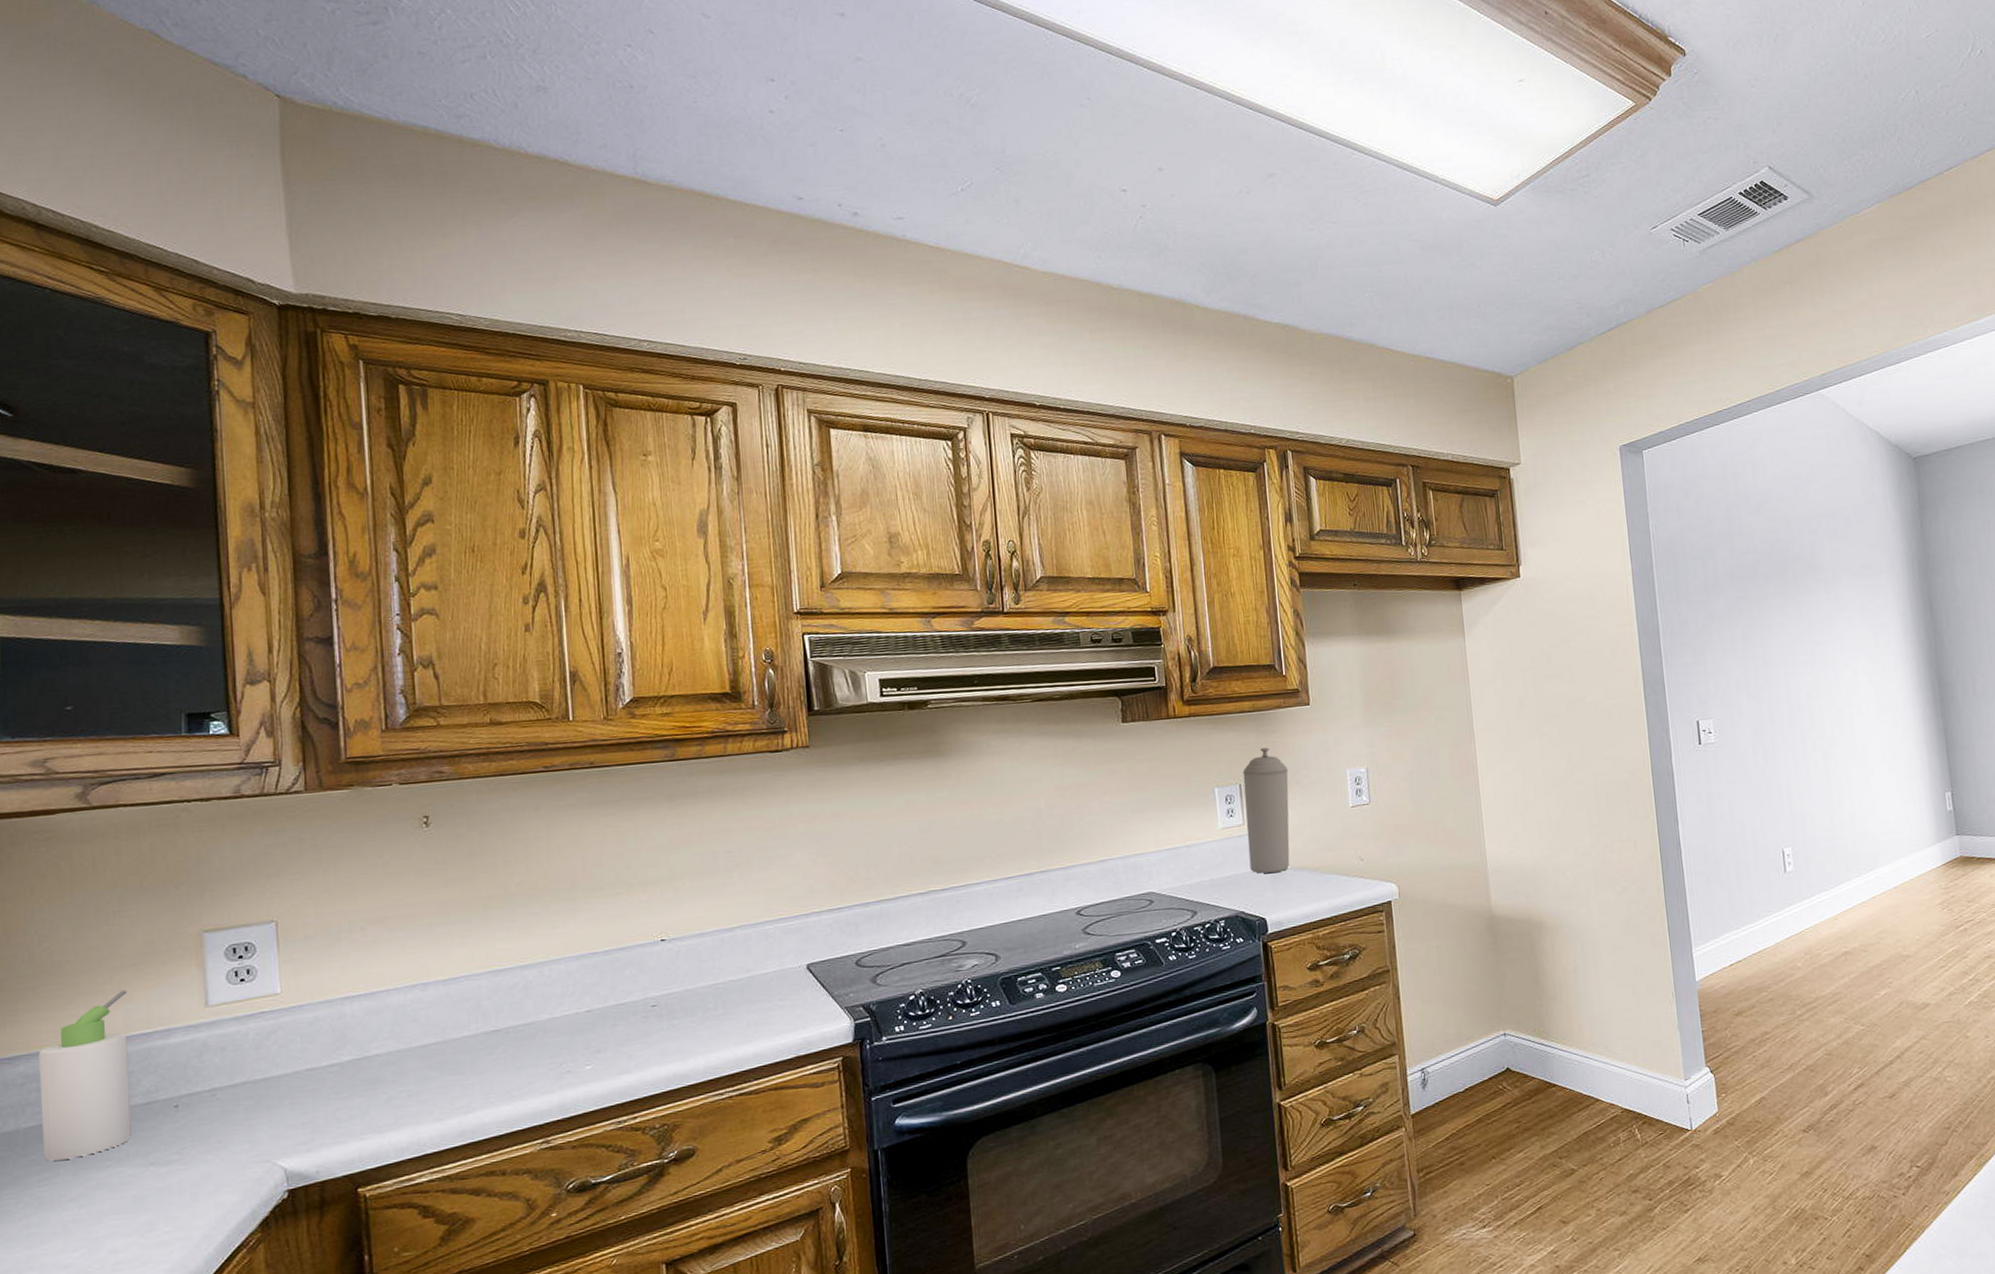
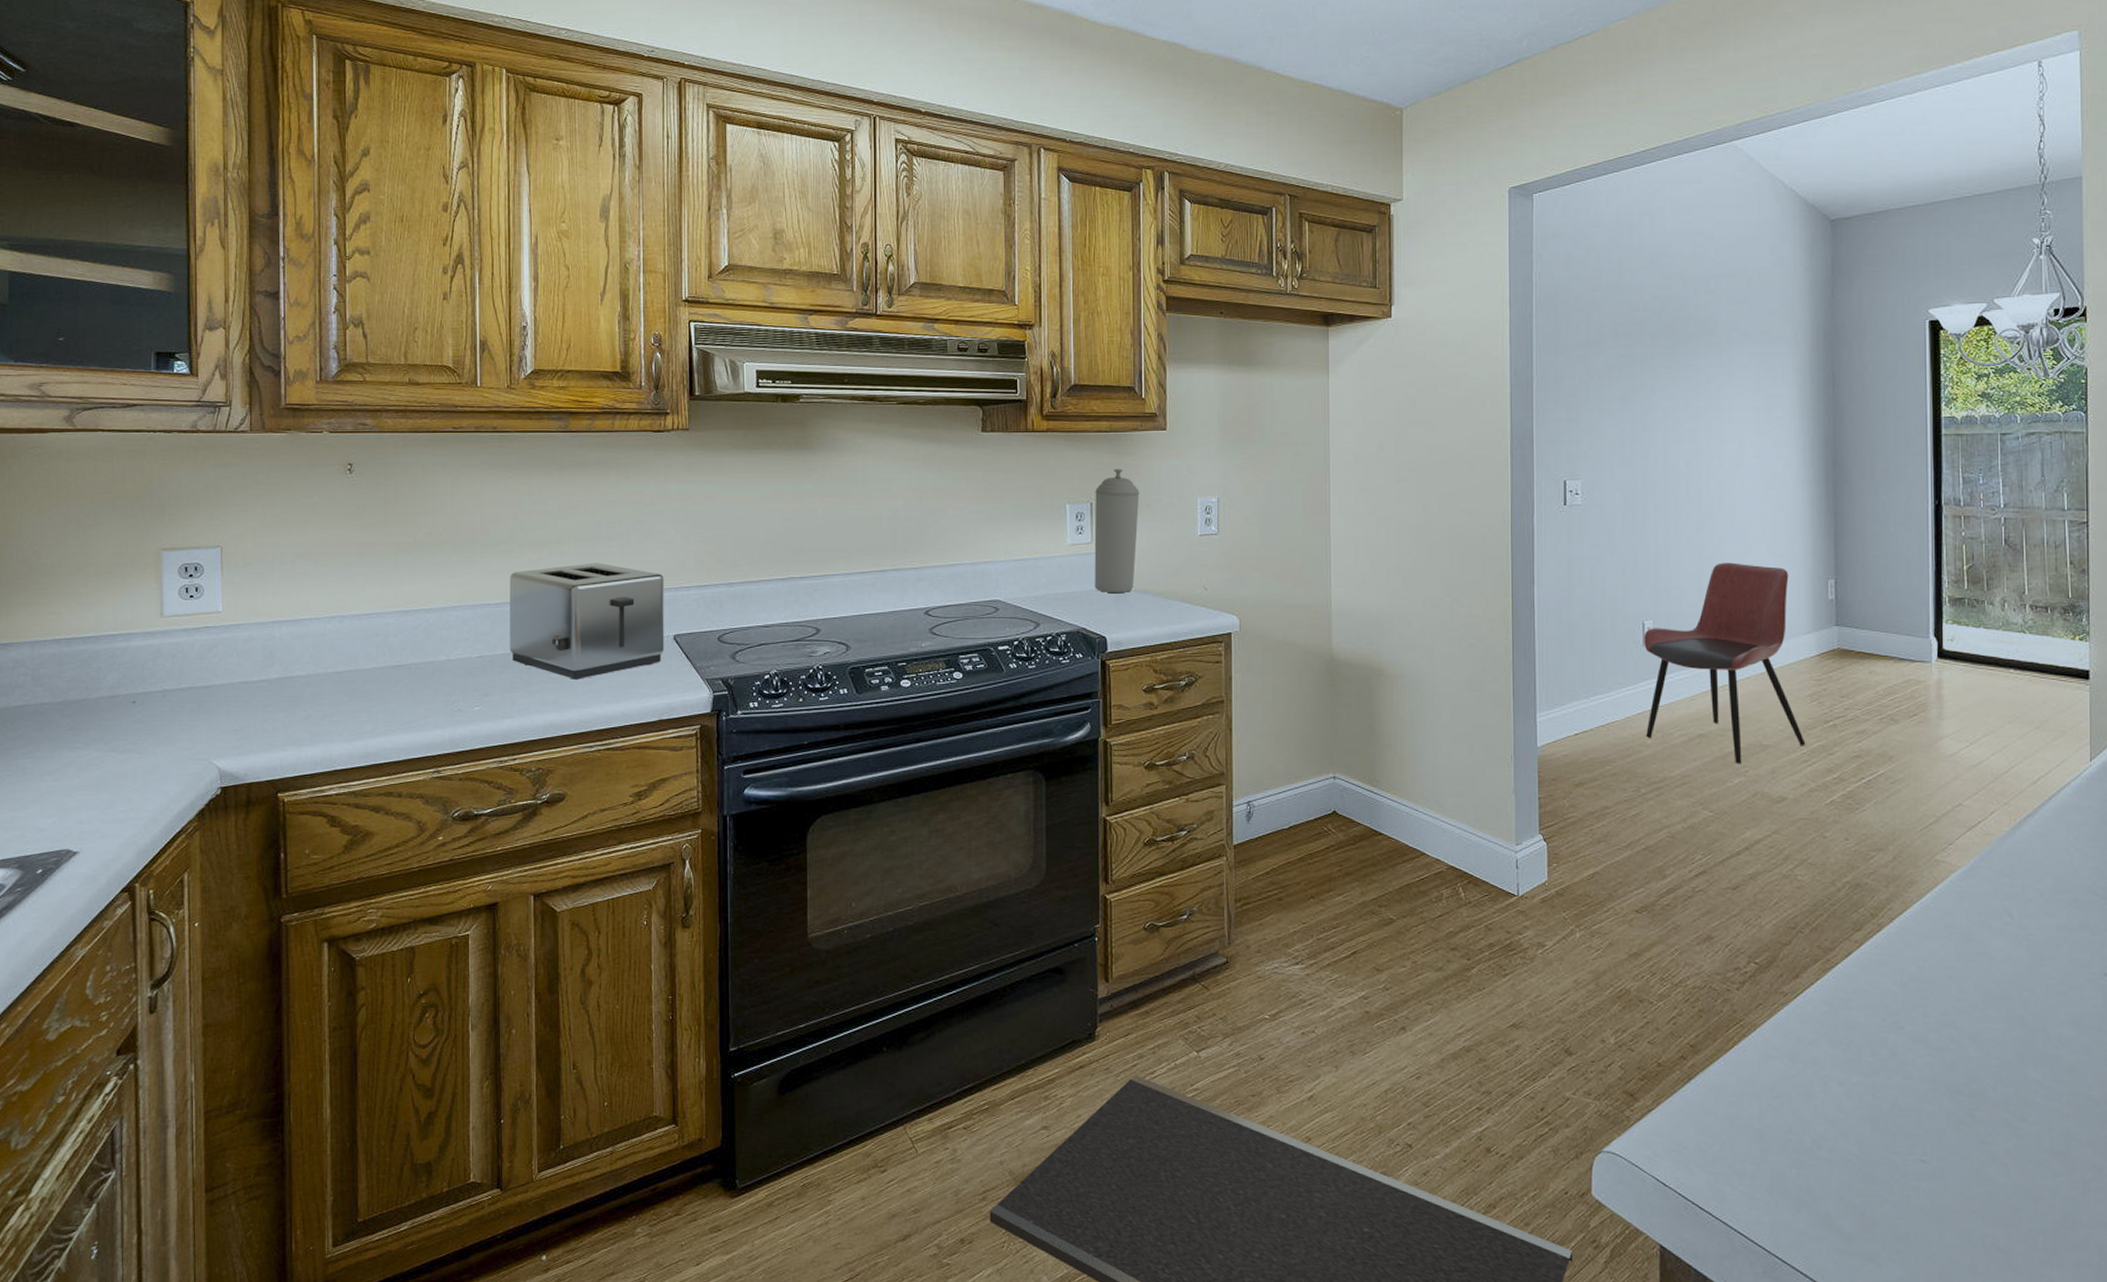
bottle: present [38,990,132,1161] -> none [27,595,99,738]
toaster: none [618,896,797,1024] -> present [509,563,664,679]
dining chair: none [1784,784,1941,976] -> present [1644,562,1806,763]

